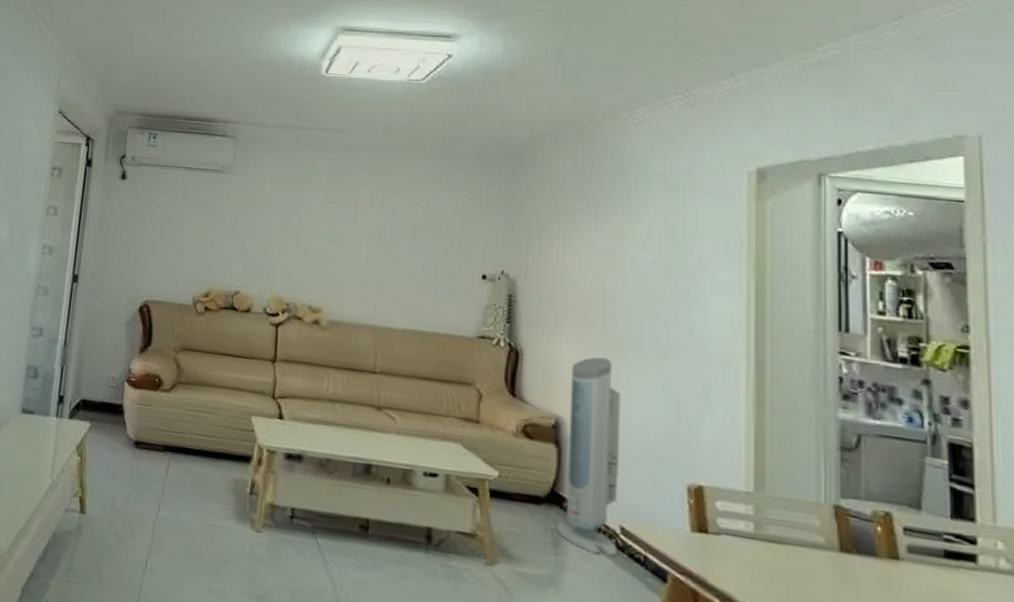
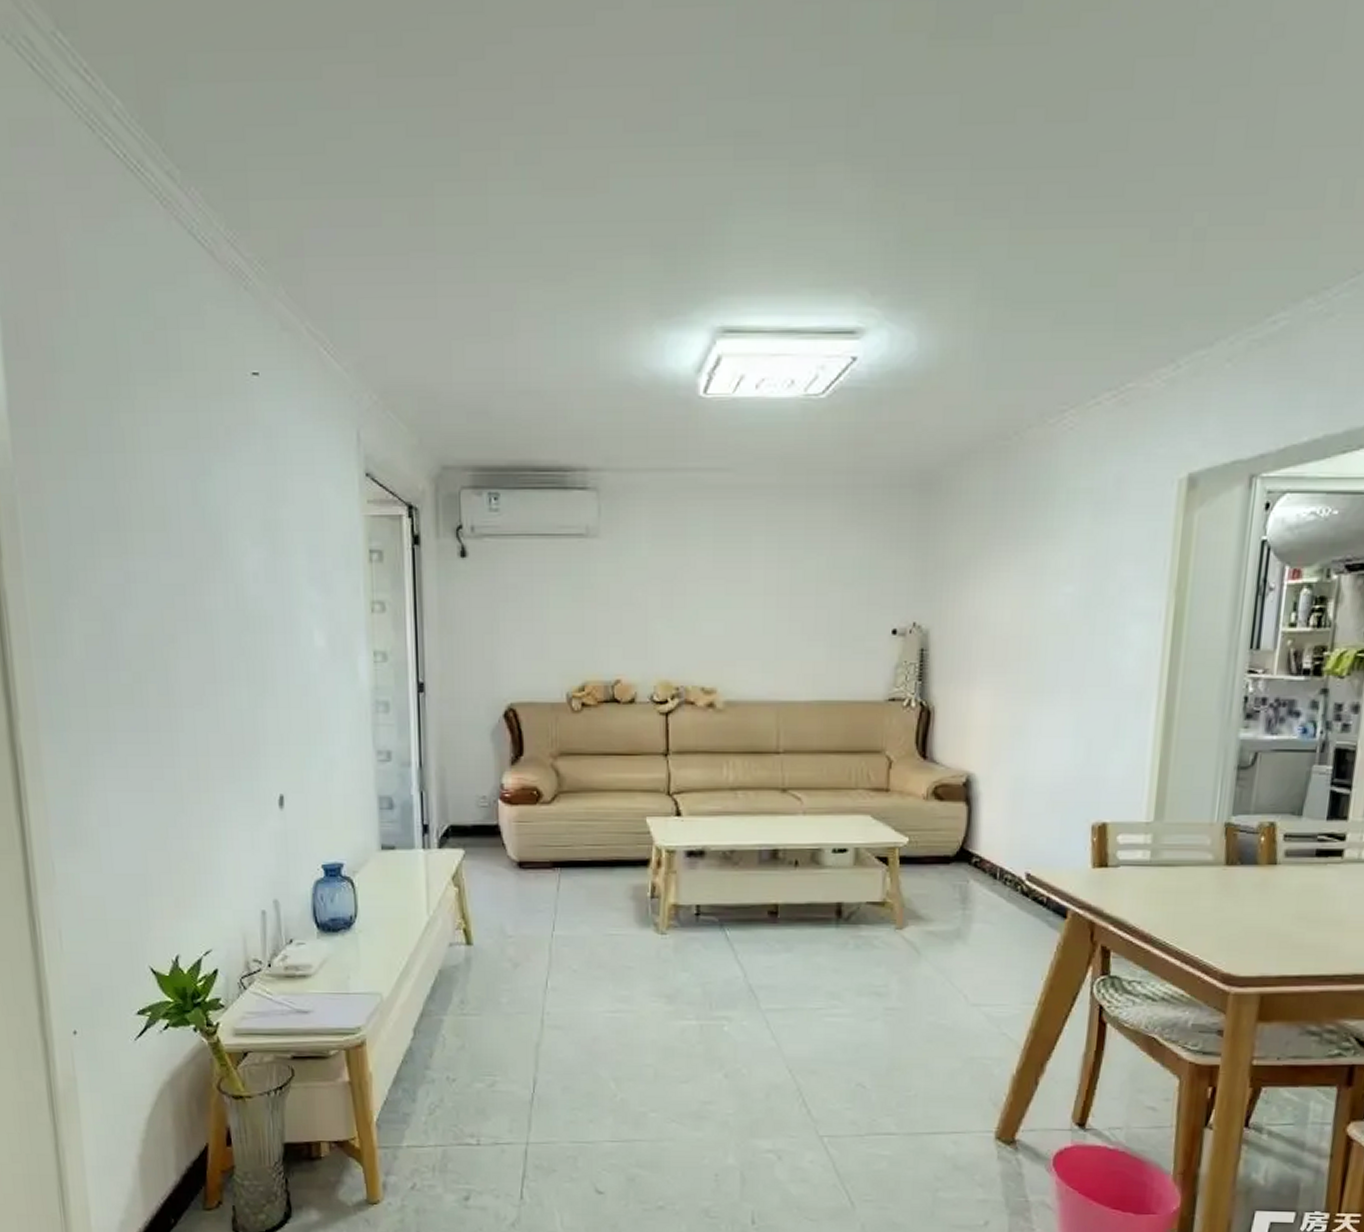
air purifier: present [555,357,621,558] -> none [964,706,1033,904]

